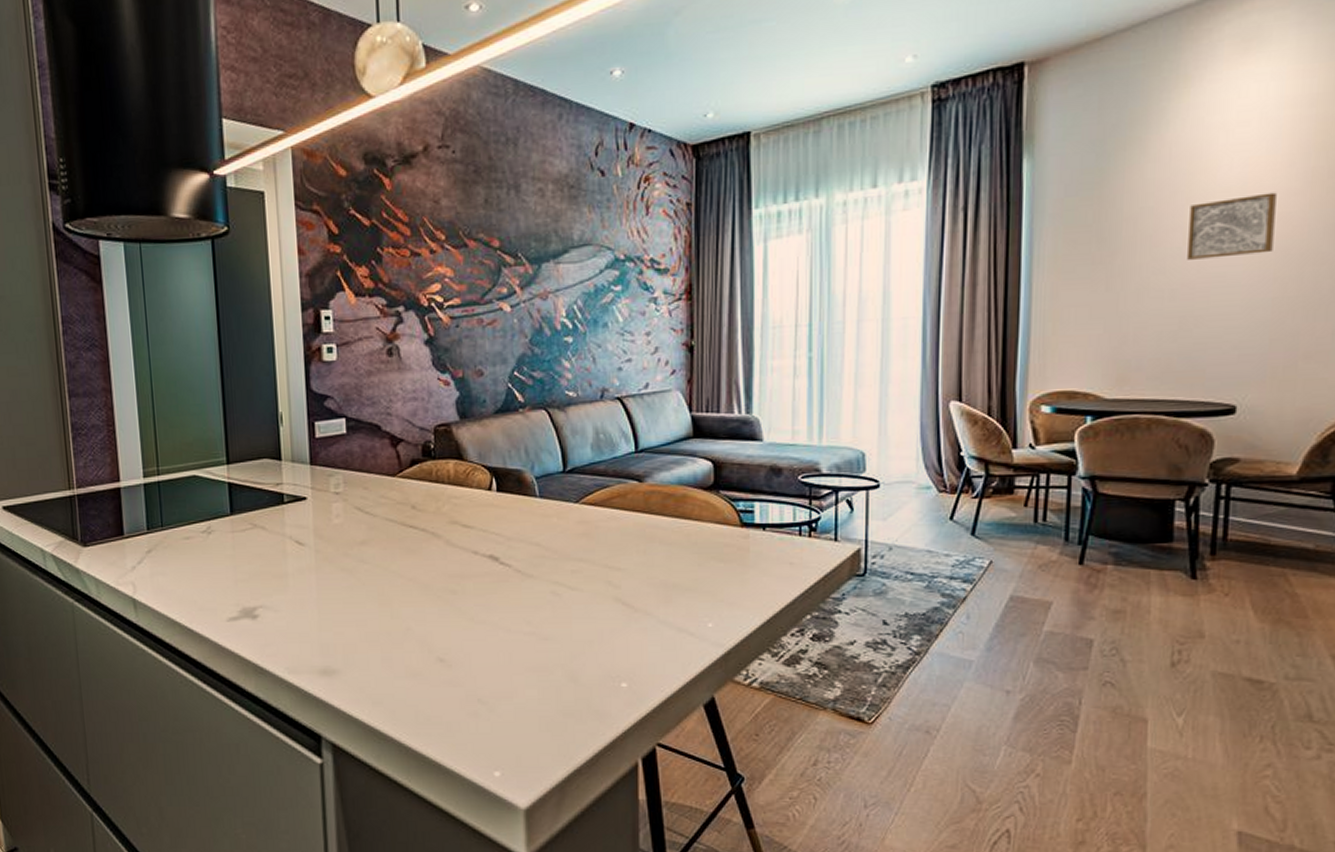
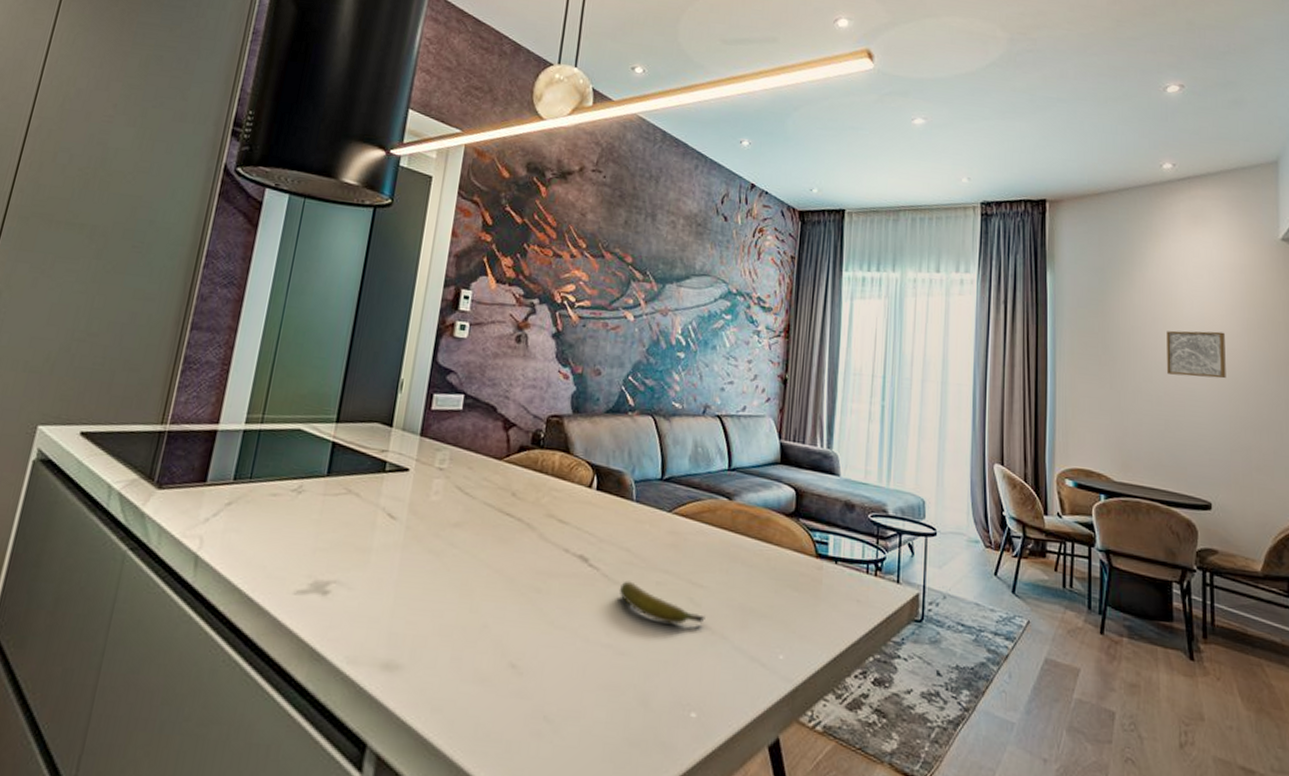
banana: none [534,573,626,608] -> present [619,581,705,625]

